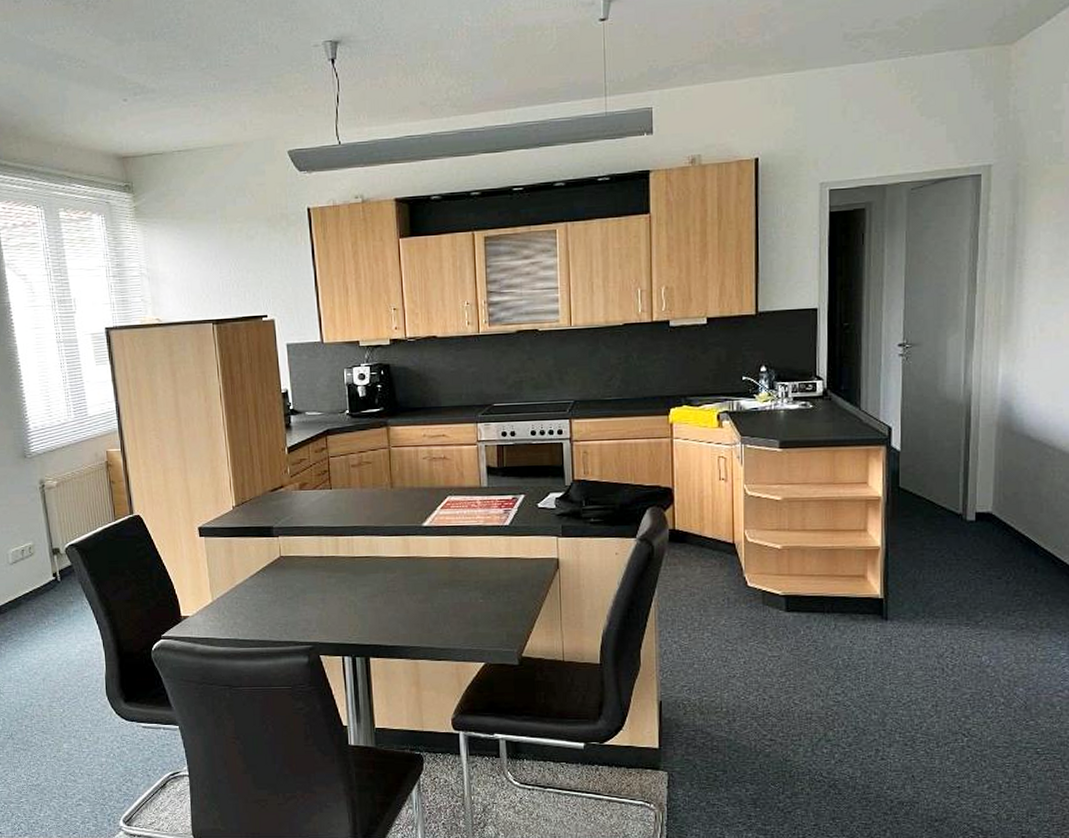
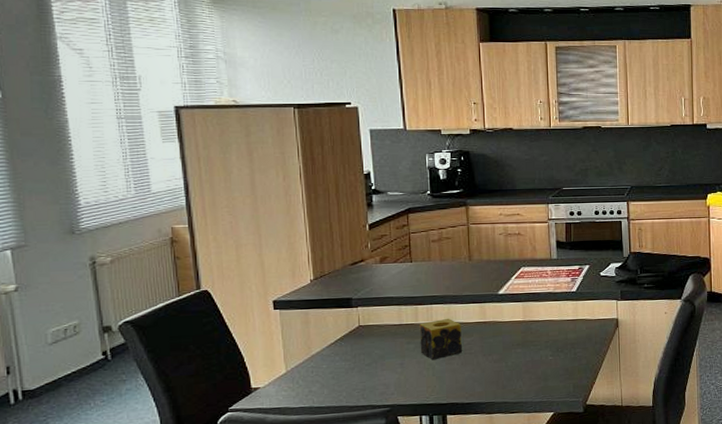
candle: none [340,551,386,597] -> present [419,318,463,360]

